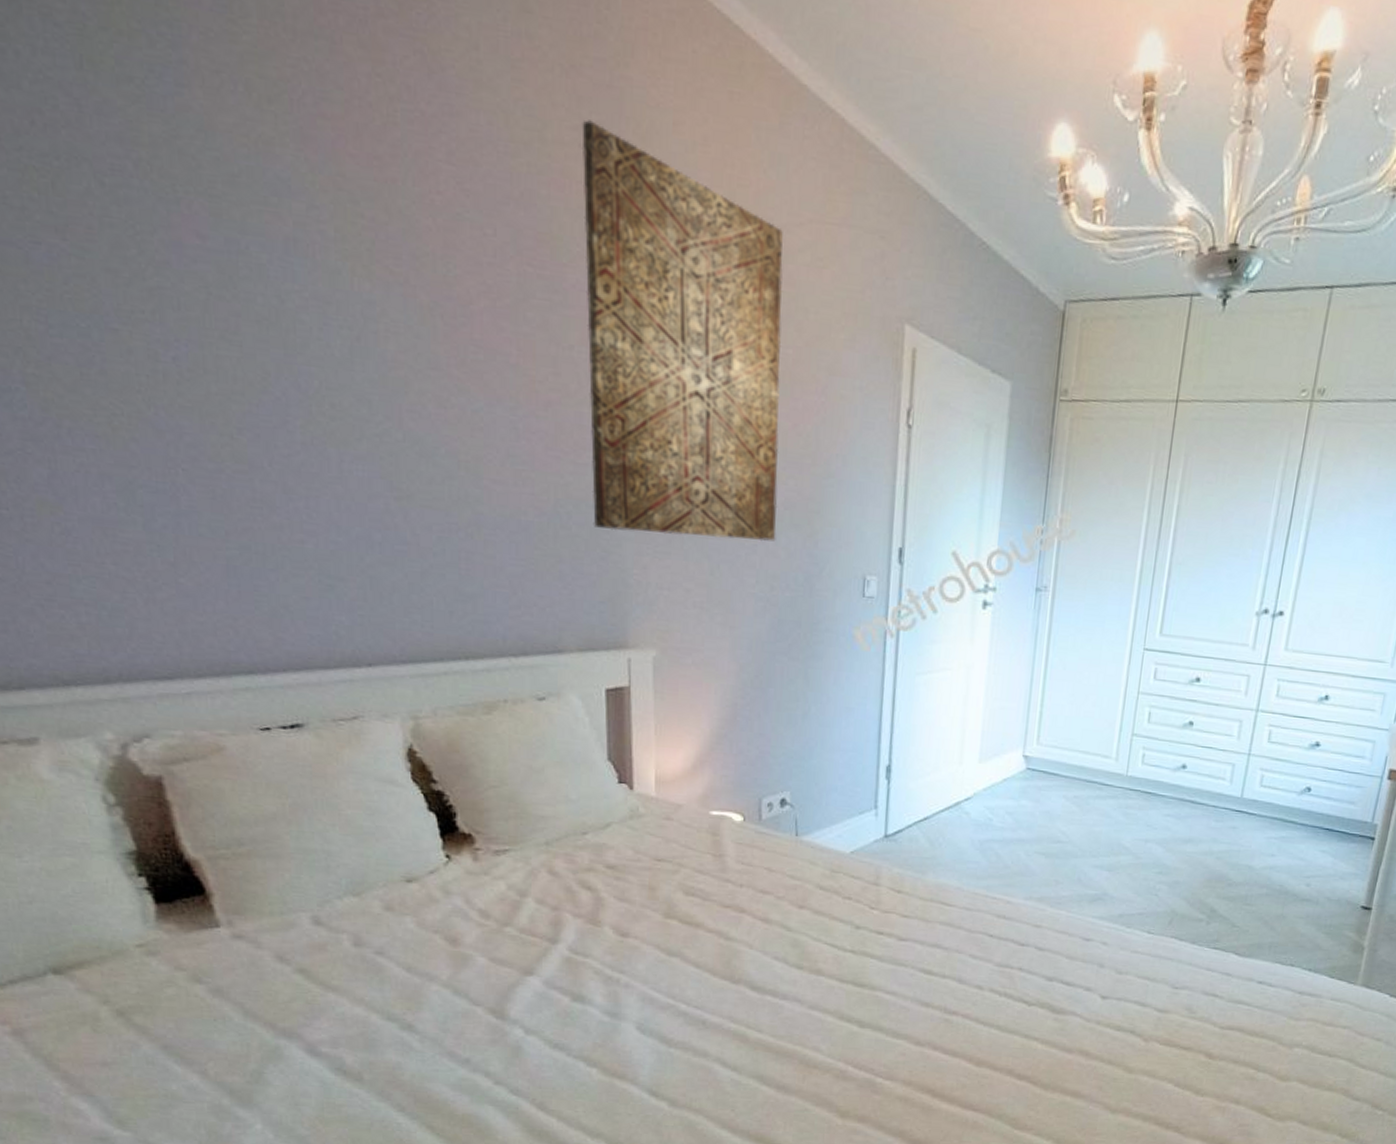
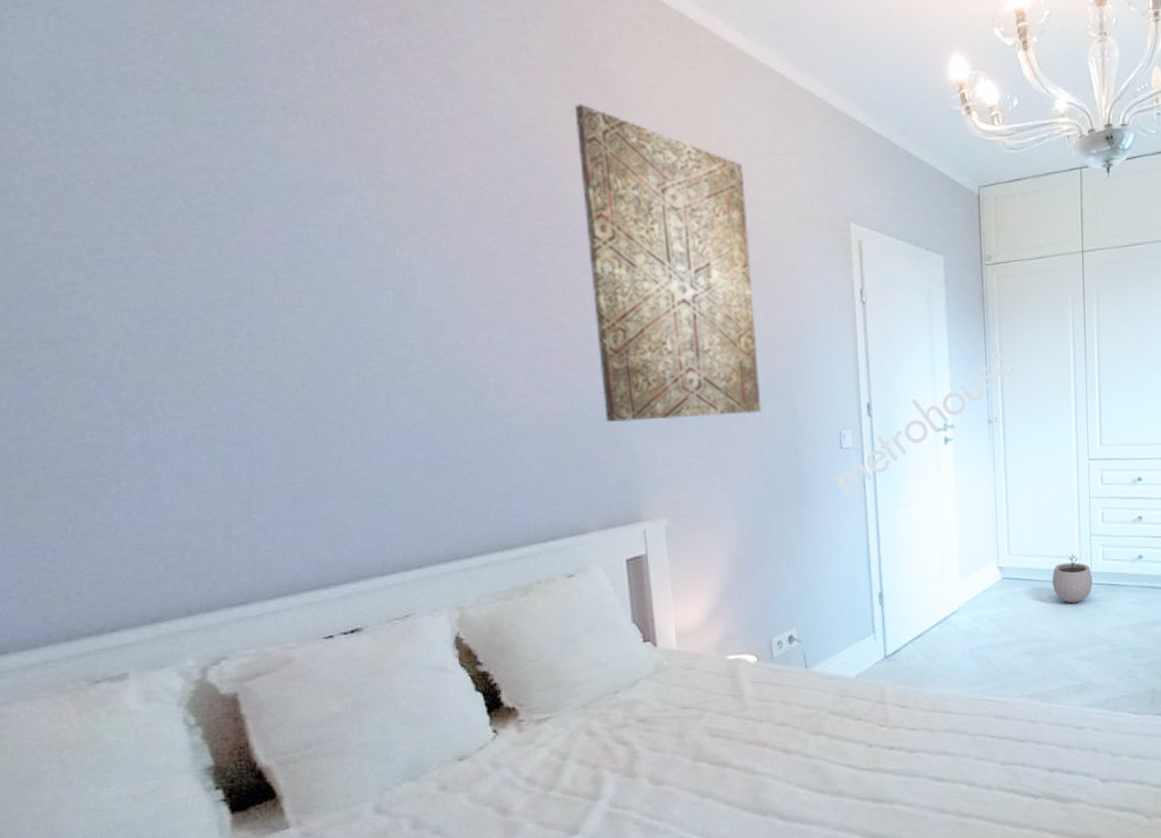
plant pot: none [1080,752,1127,807] -> present [1052,554,1092,603]

